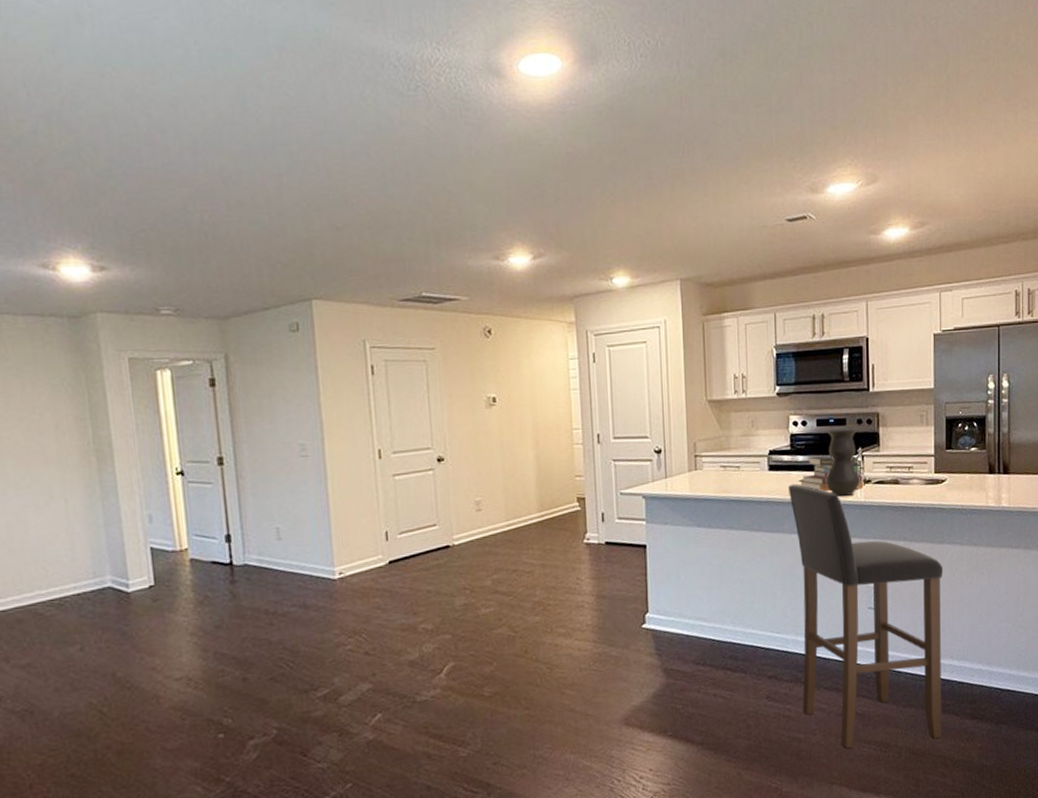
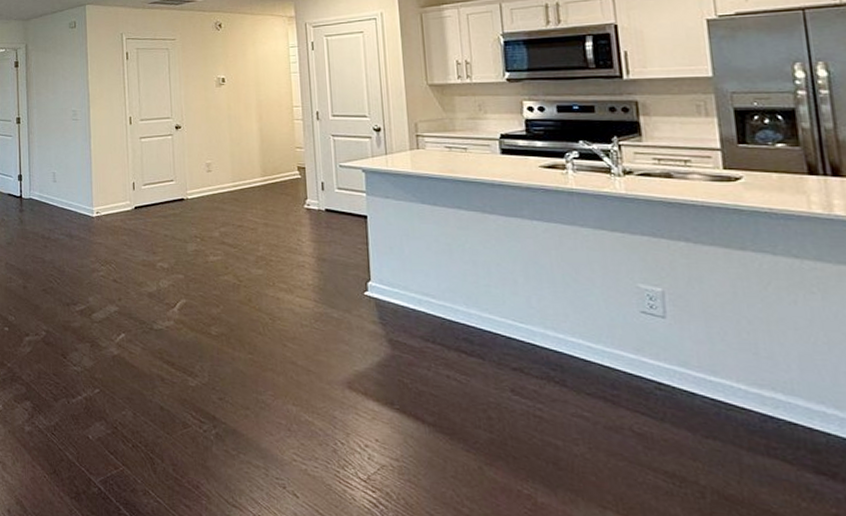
bar stool: present [789,483,944,748] -> none [526,169,768,487]
books: present [800,456,863,492] -> none [540,142,622,180]
vase: present [825,429,861,496] -> none [571,116,620,186]

